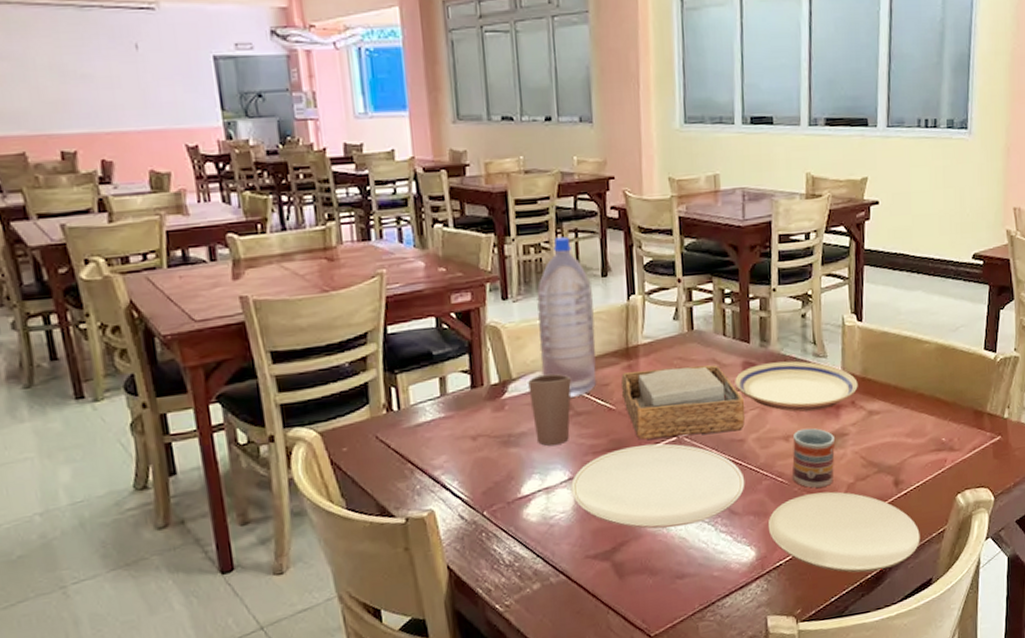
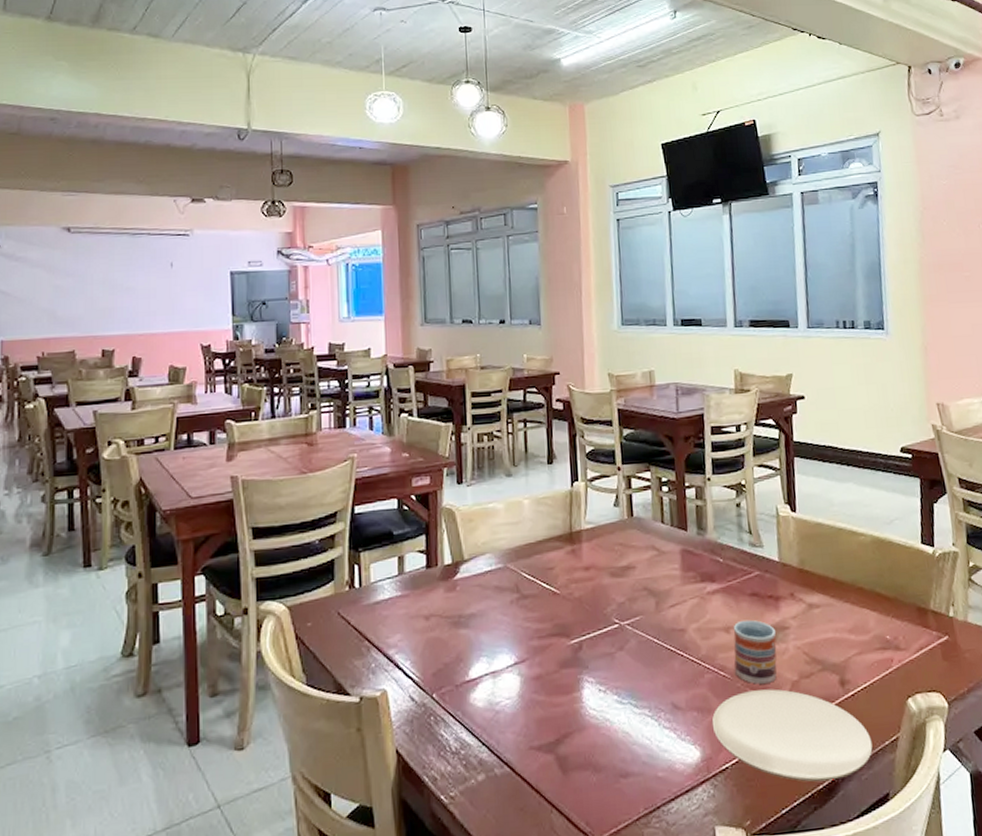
cup: present [528,373,572,446] -> none [478,555,519,628]
water bottle: present [537,236,597,397] -> none [488,426,543,580]
plate: present [571,443,745,529] -> none [517,630,688,721]
napkin holder: present [621,365,746,440] -> none [565,551,686,626]
plate: present [735,361,858,412] -> none [674,550,796,602]

